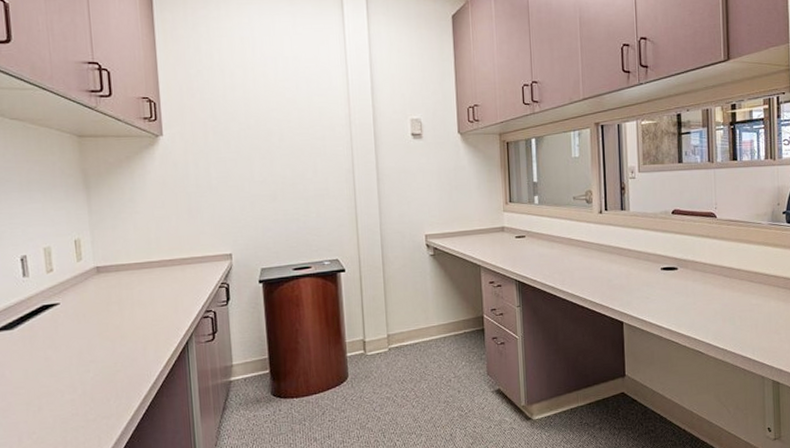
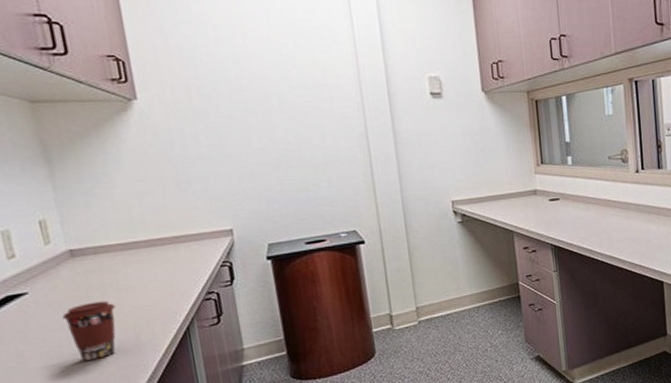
coffee cup: none [85,314,129,368] -> present [62,300,116,361]

